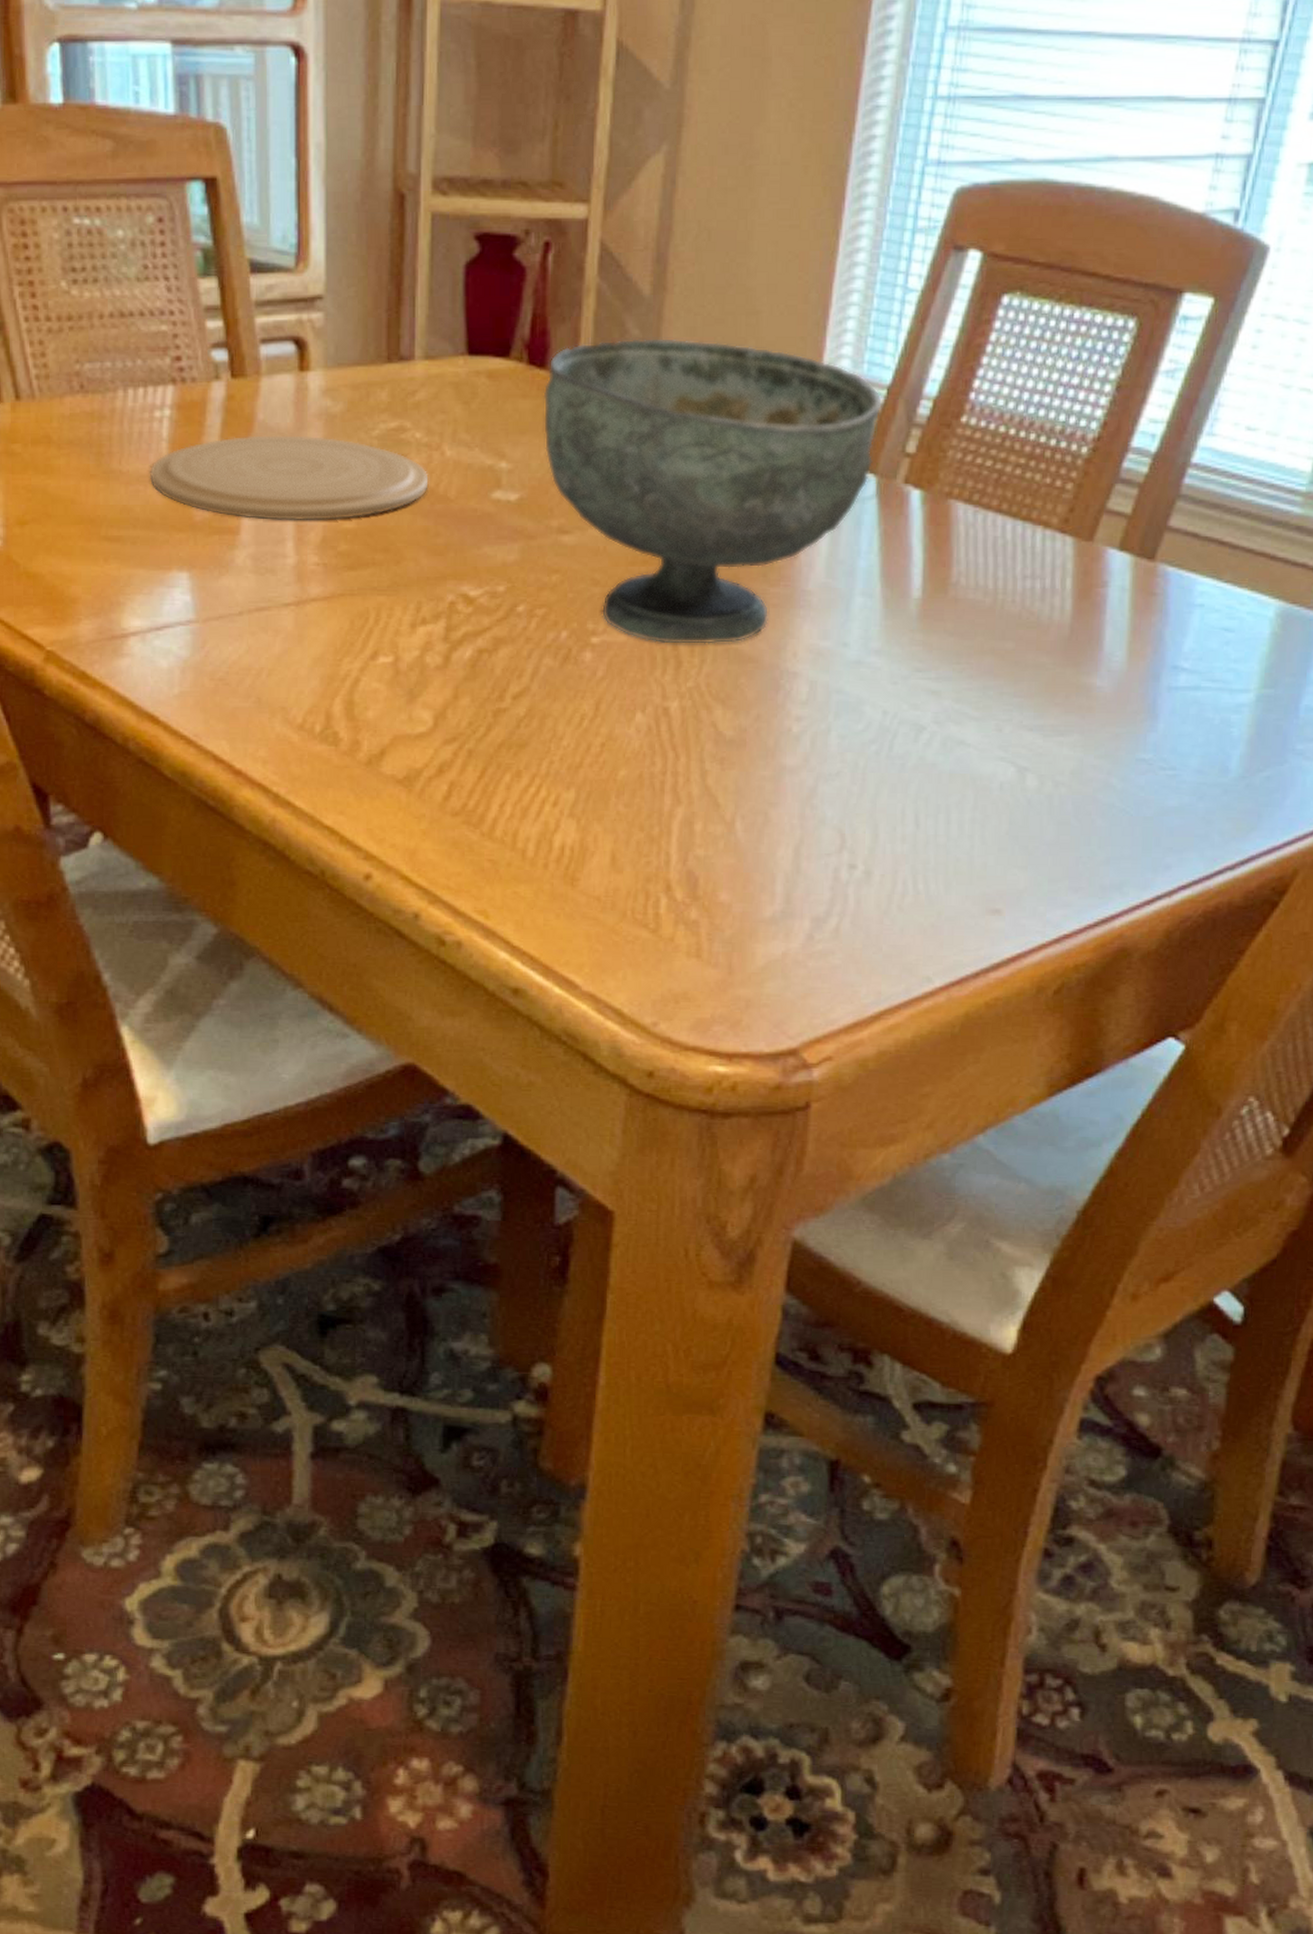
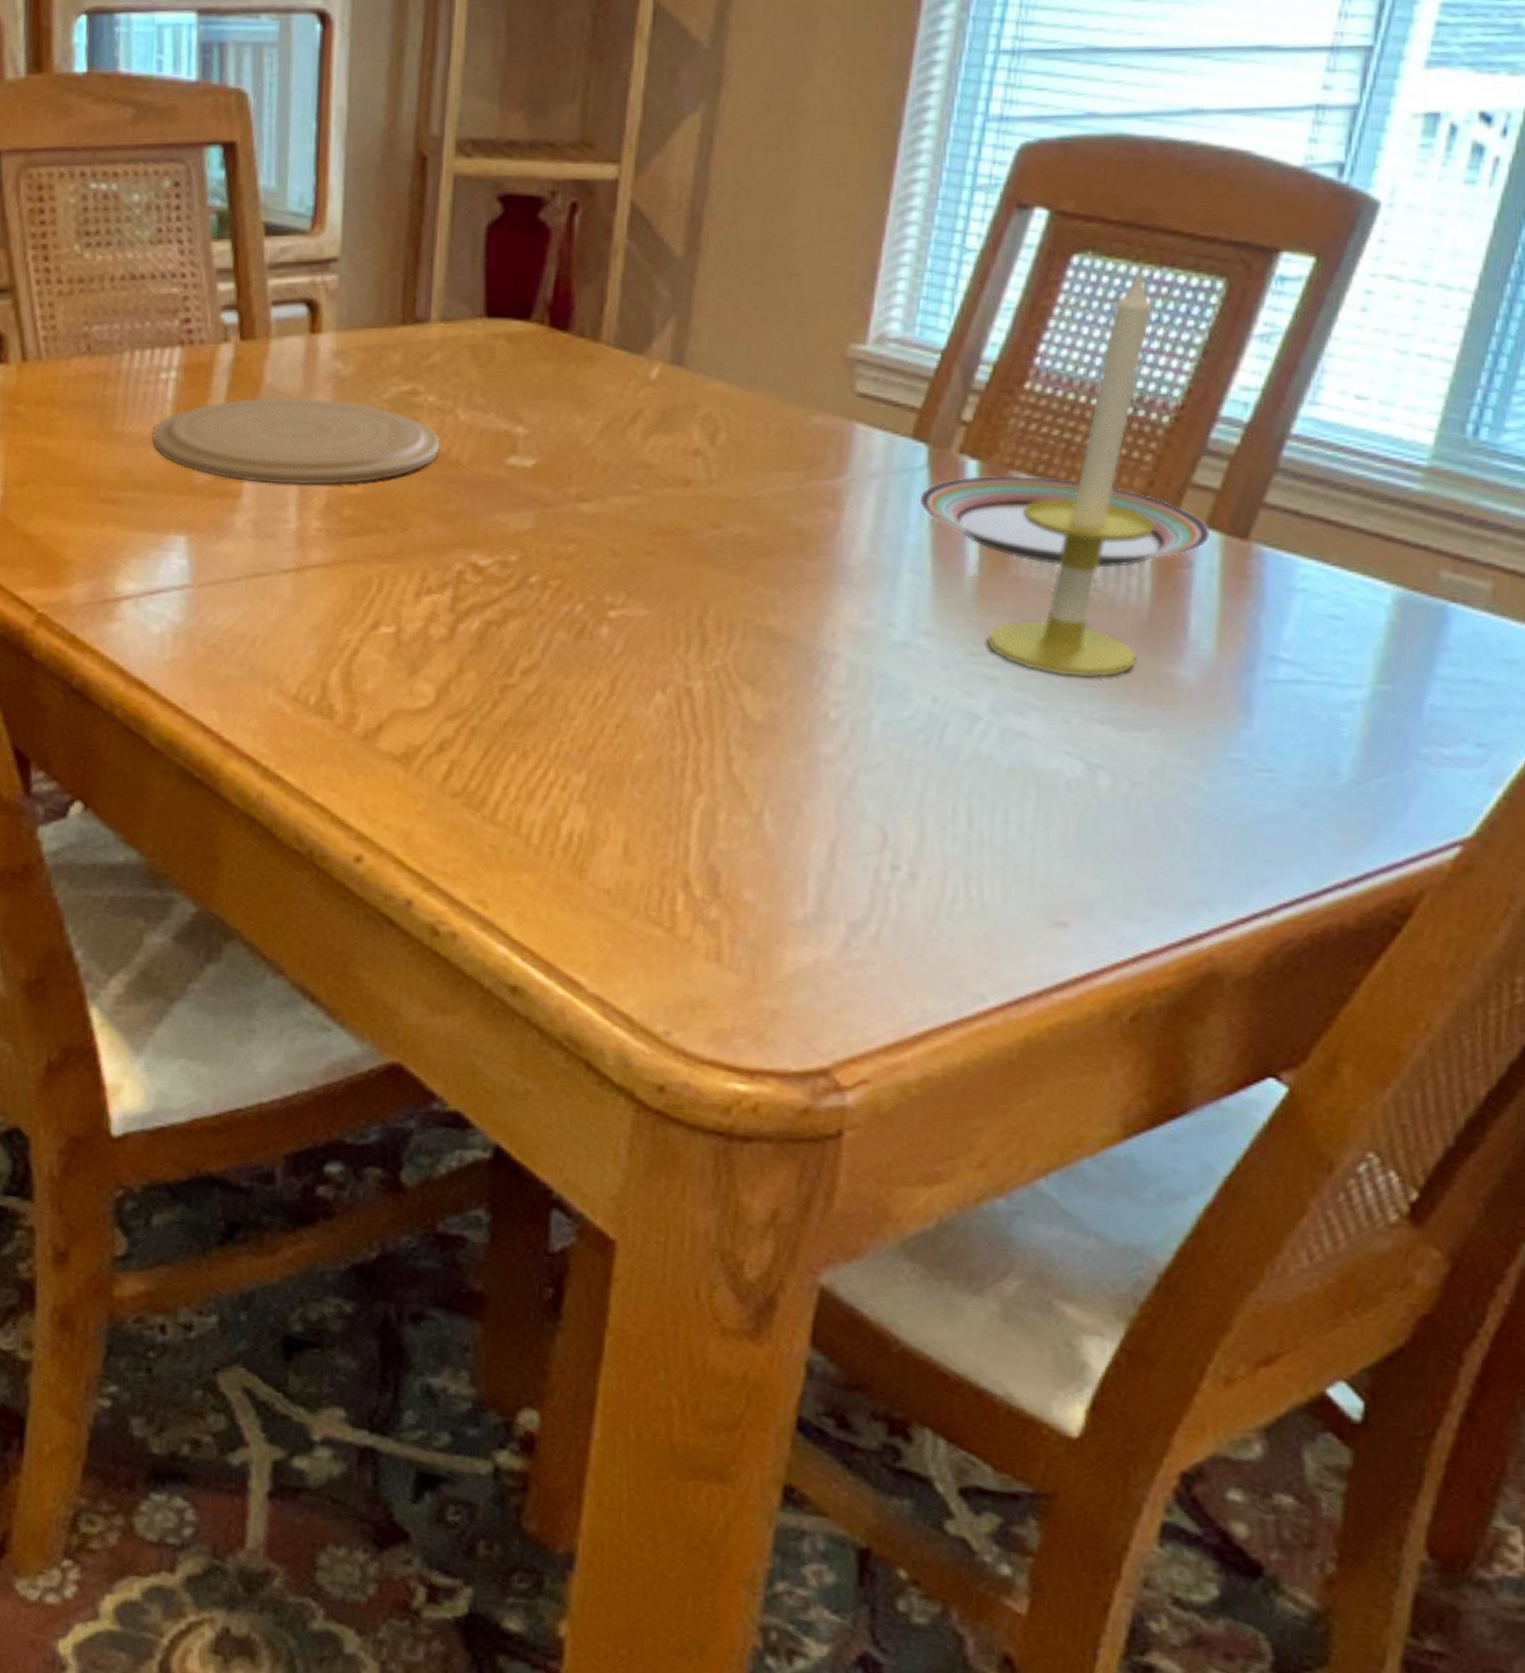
decorative bowl: present [543,337,883,645] -> none [563,299,937,622]
plate: none [869,503,1123,588] -> present [919,475,1211,568]
candle: none [930,305,1075,689] -> present [986,265,1155,678]

